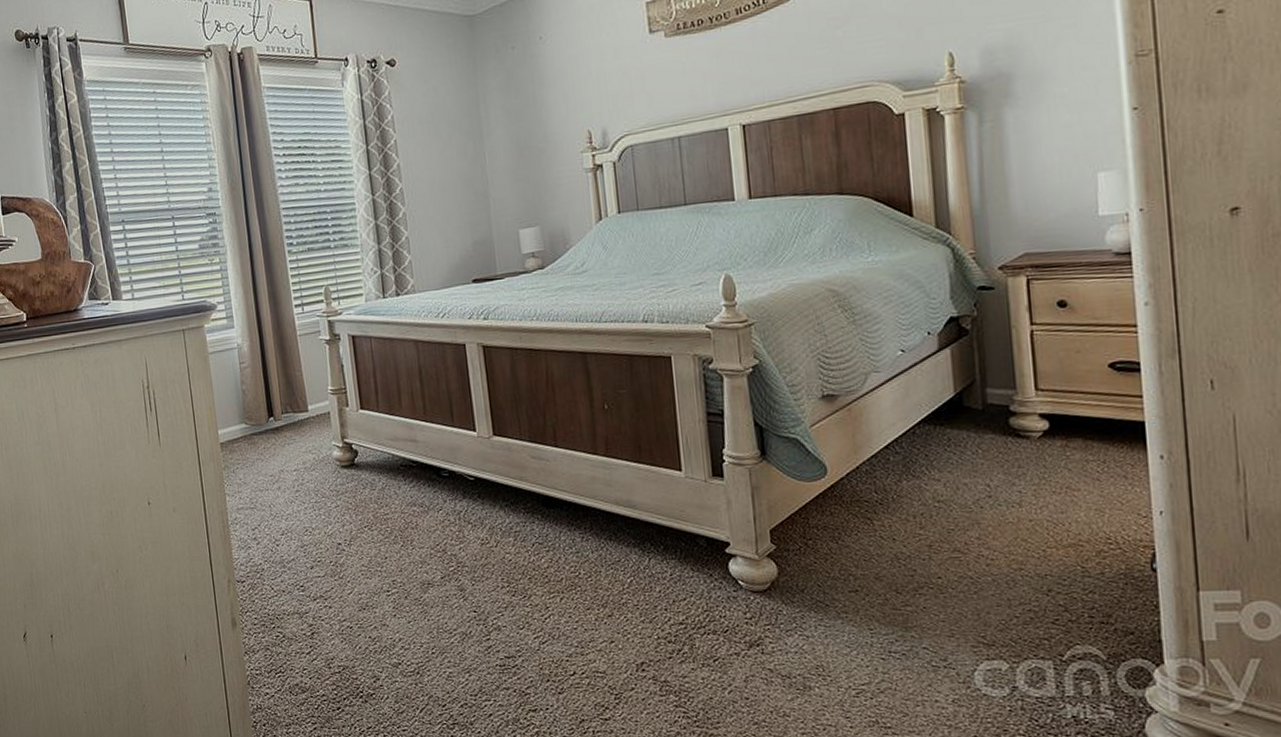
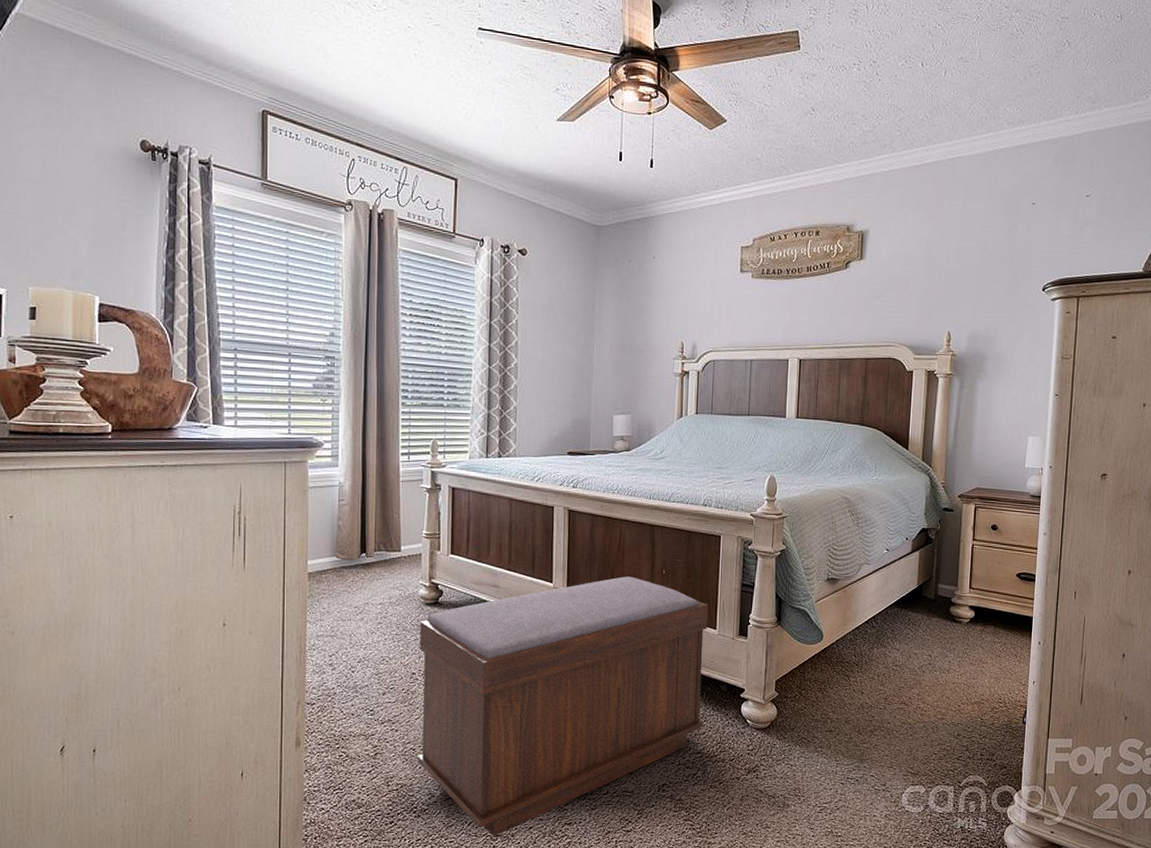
bench: none [338,416,683,724] -> present [417,576,708,836]

